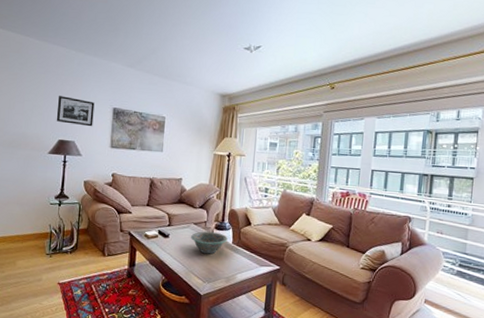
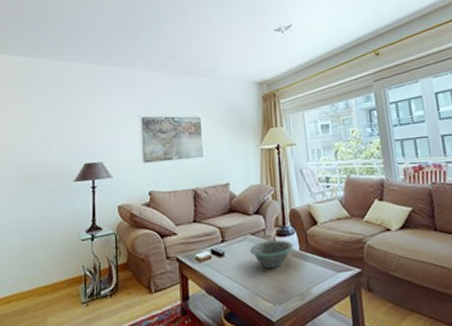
picture frame: present [56,96,95,127] -> none [79,114,121,144]

